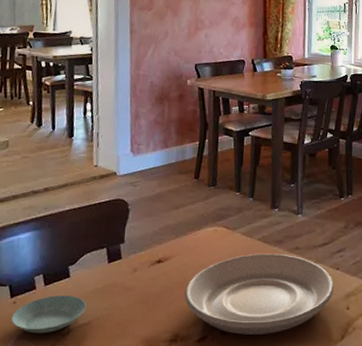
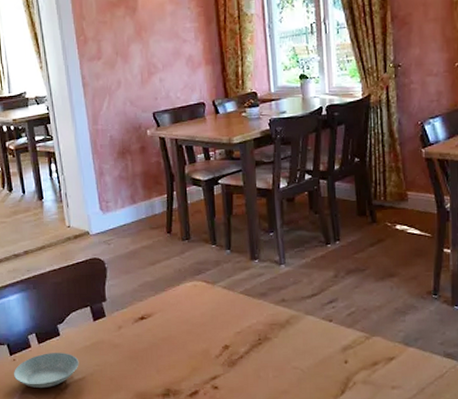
plate: present [184,253,334,335] -> none [171,306,328,389]

